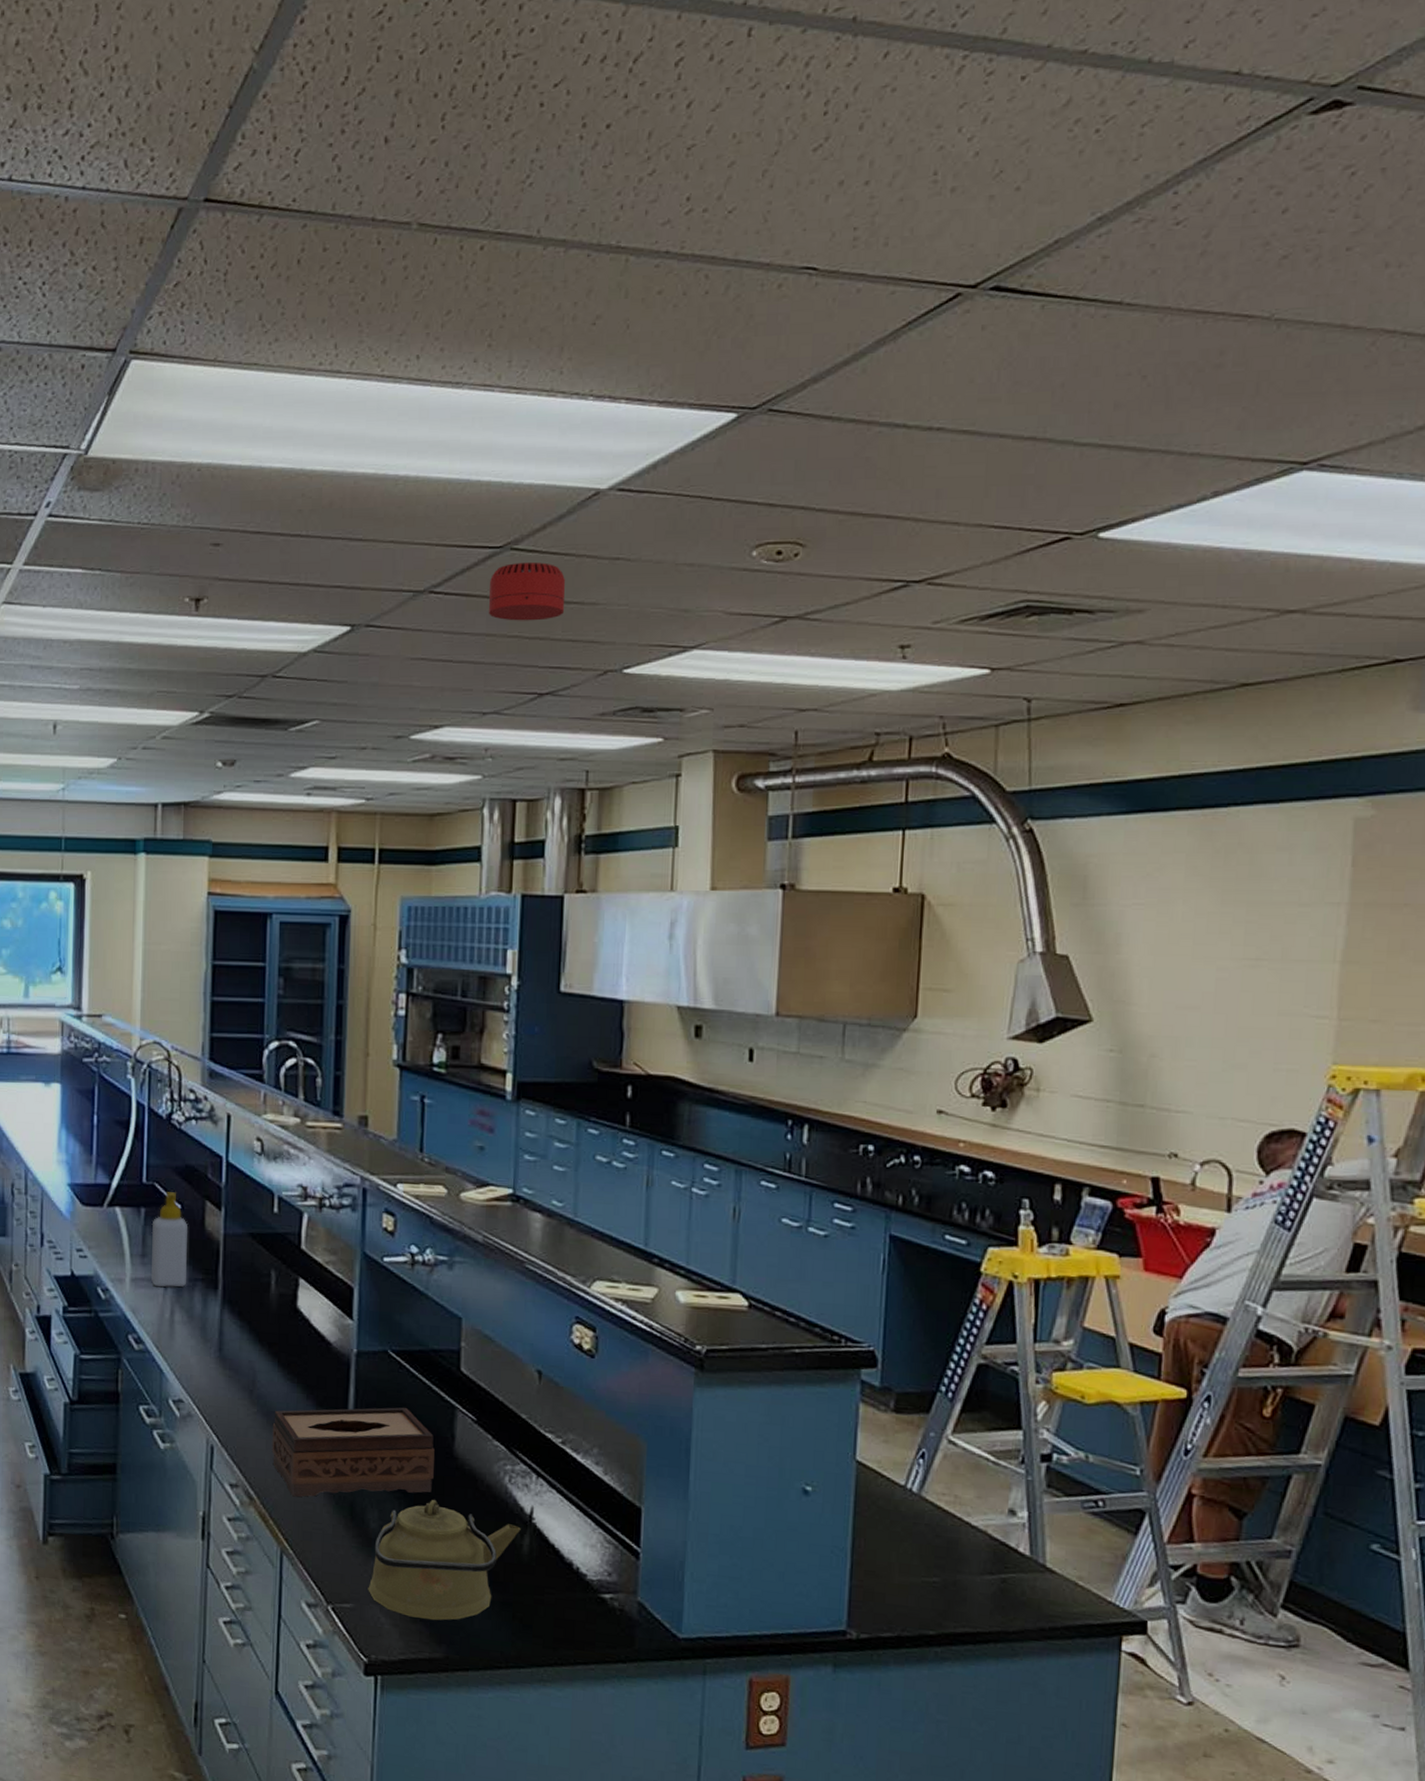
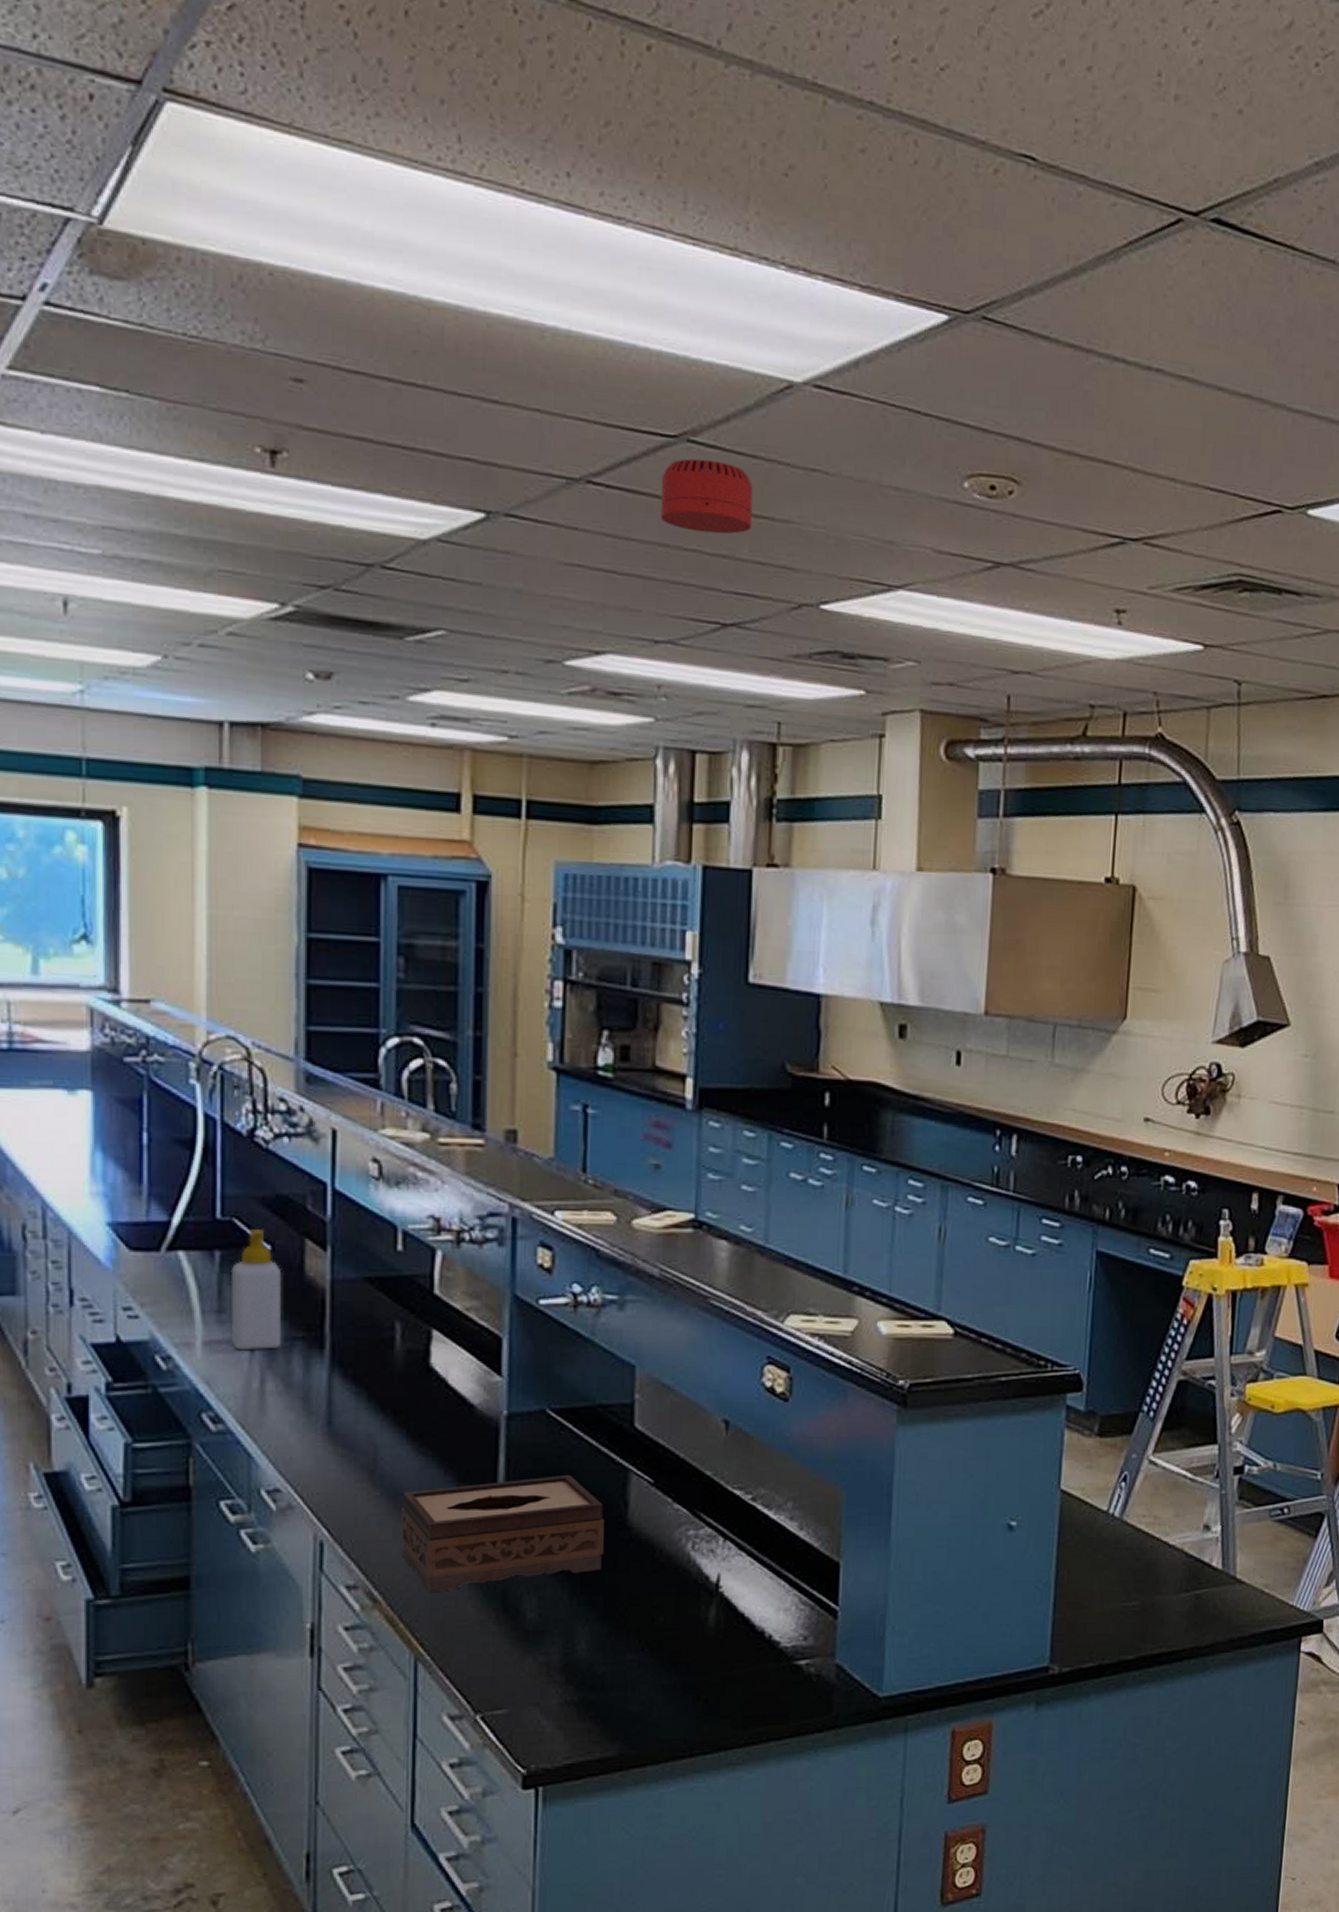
kettle: present [368,1500,521,1621] -> none [525,1578,706,1716]

